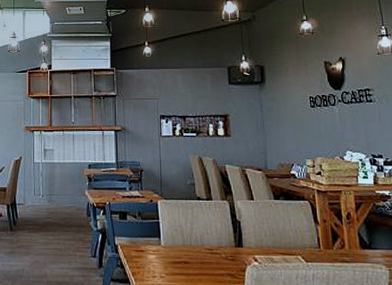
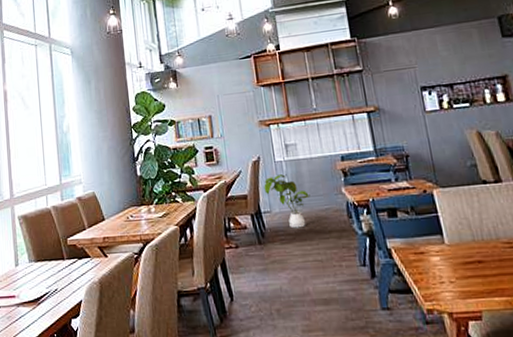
house plant: none [21,174,59,220] -> present [264,174,311,229]

